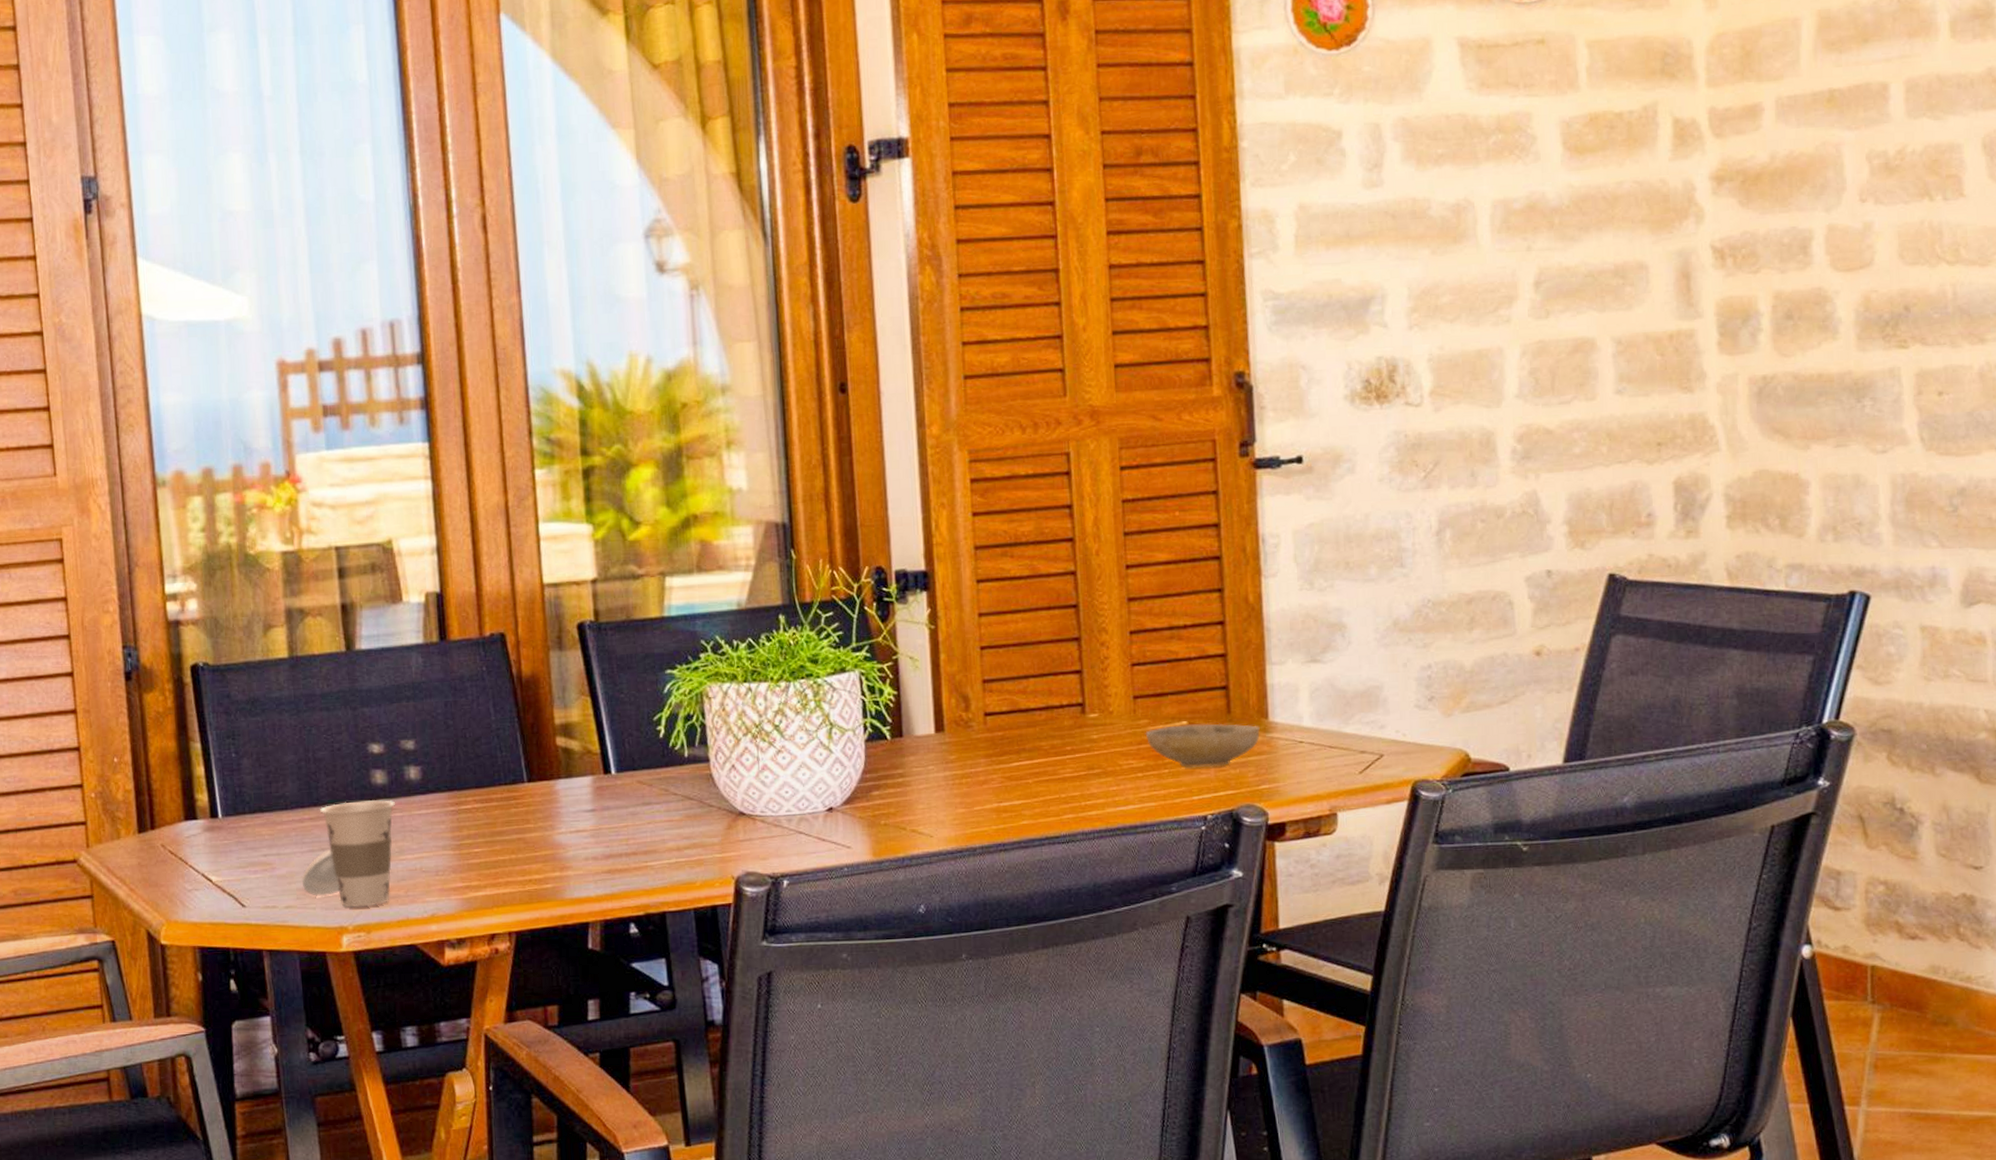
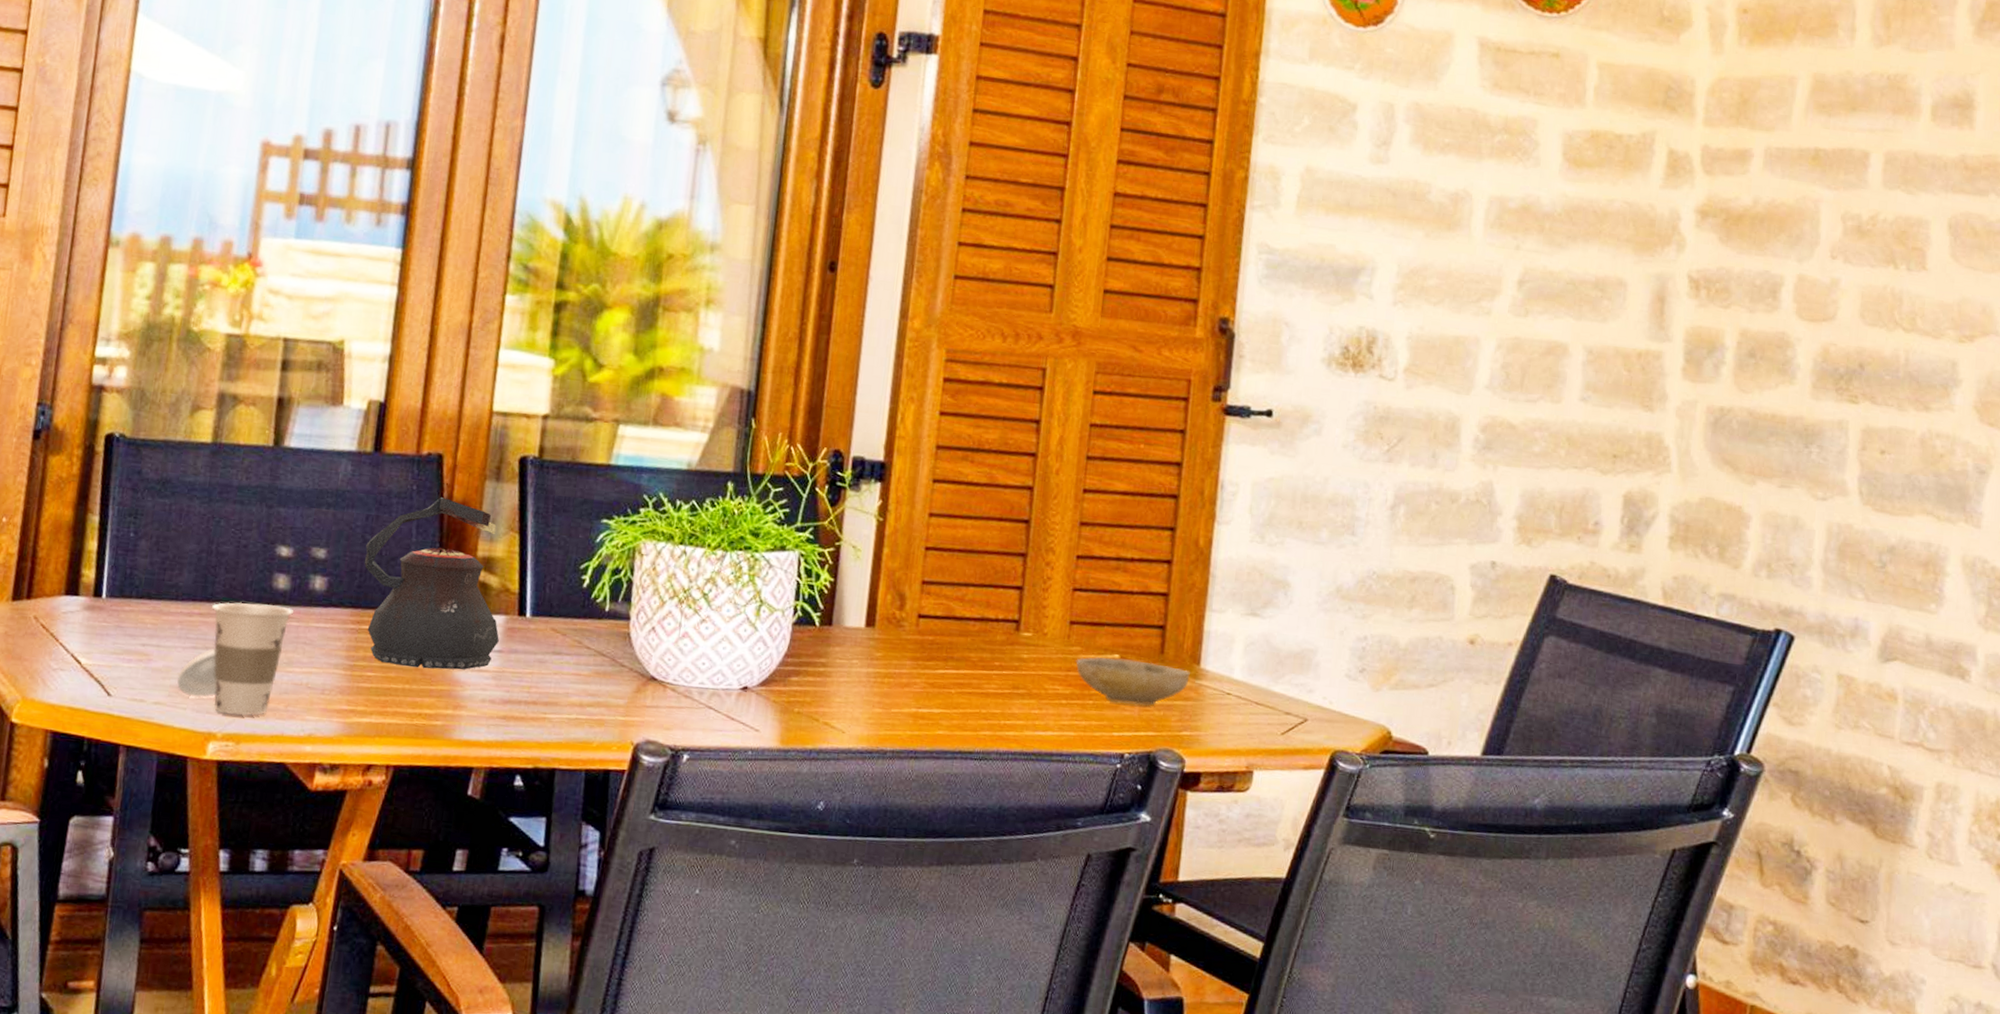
teapot: none [450,673,590,838] -> present [364,496,499,670]

